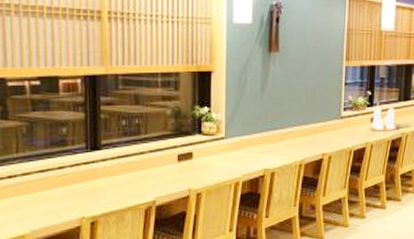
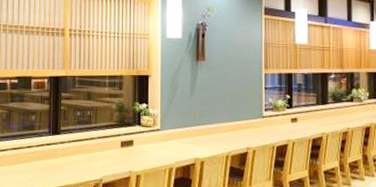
condiment set: present [369,102,399,131] -> none [290,105,318,131]

